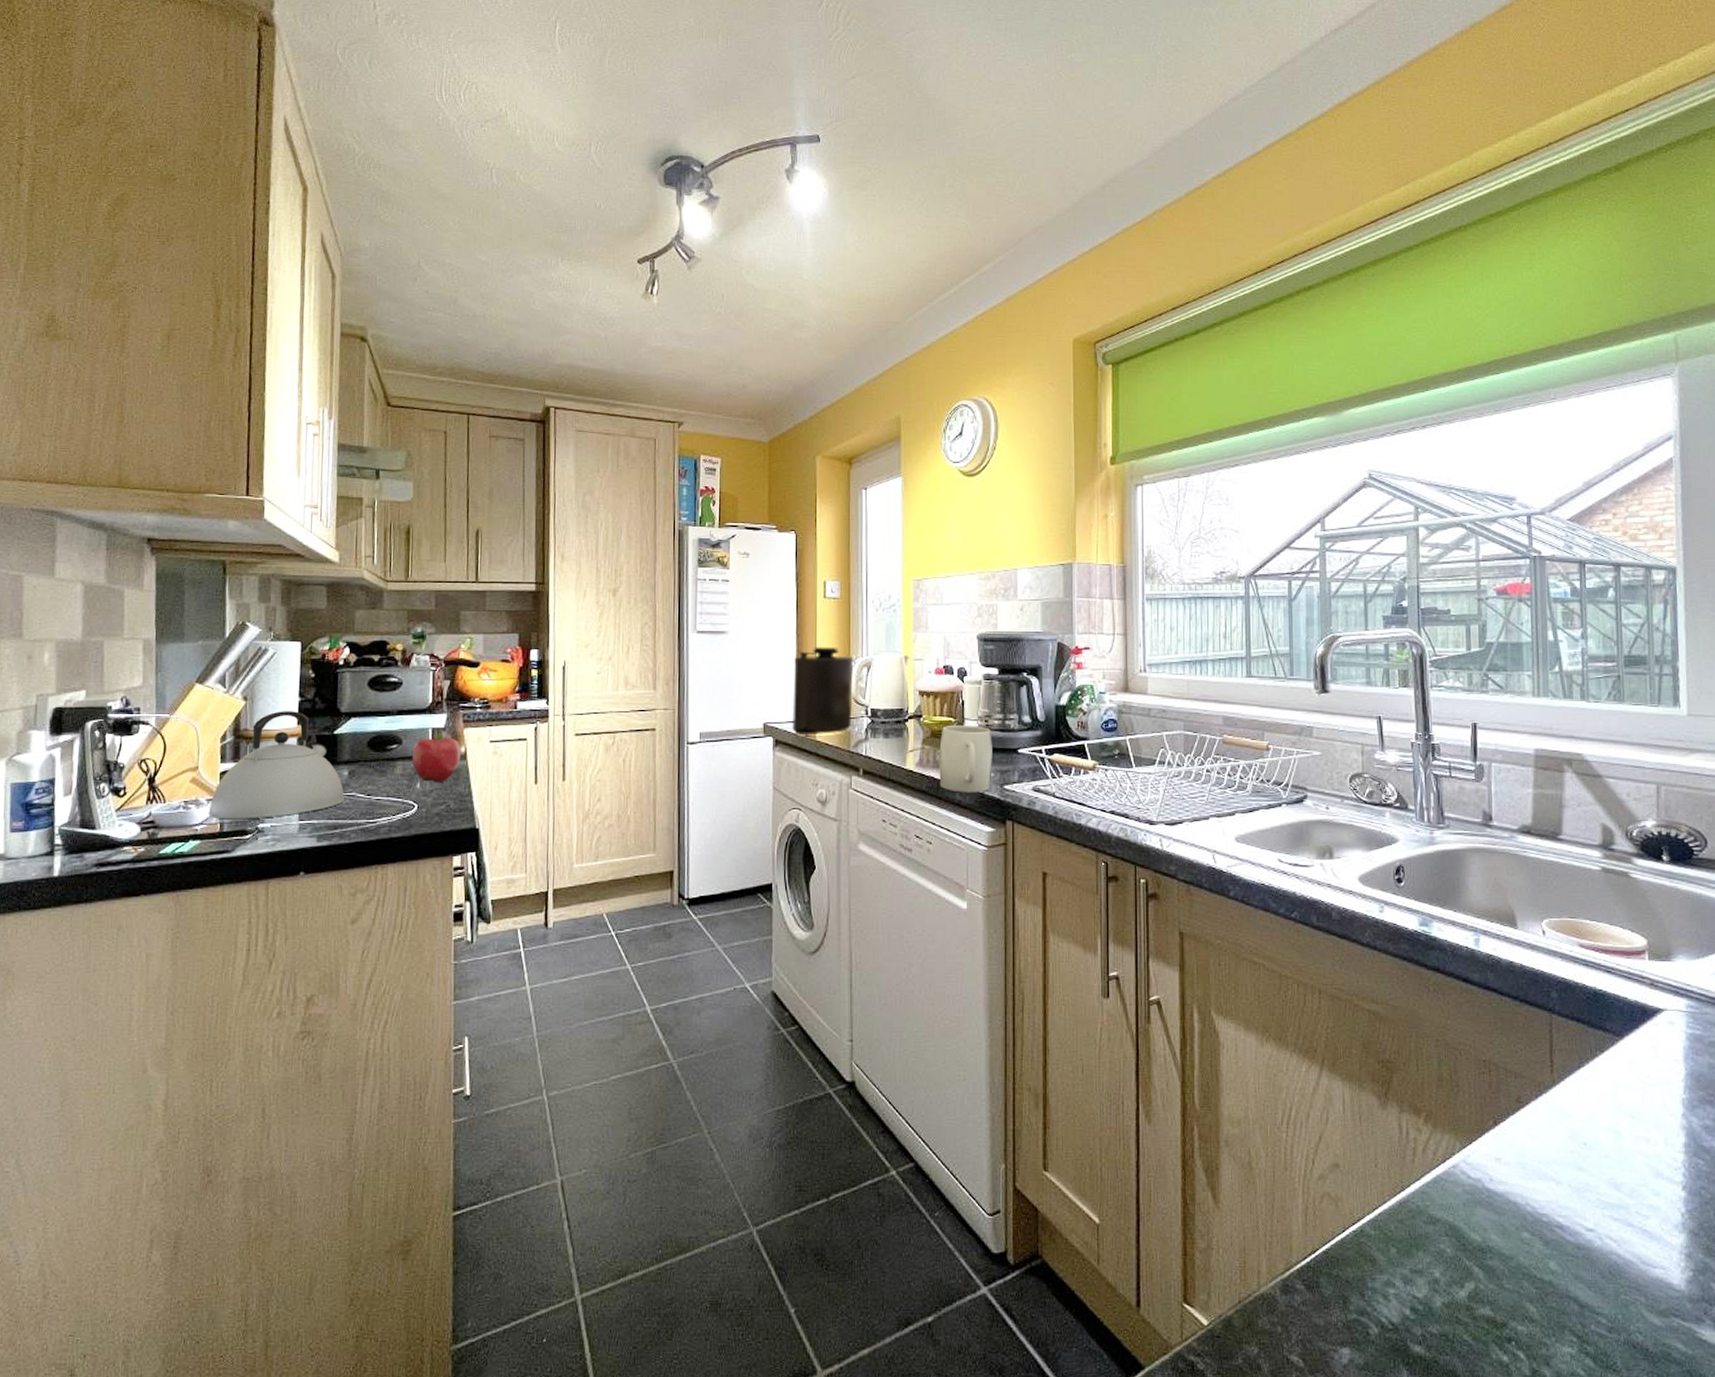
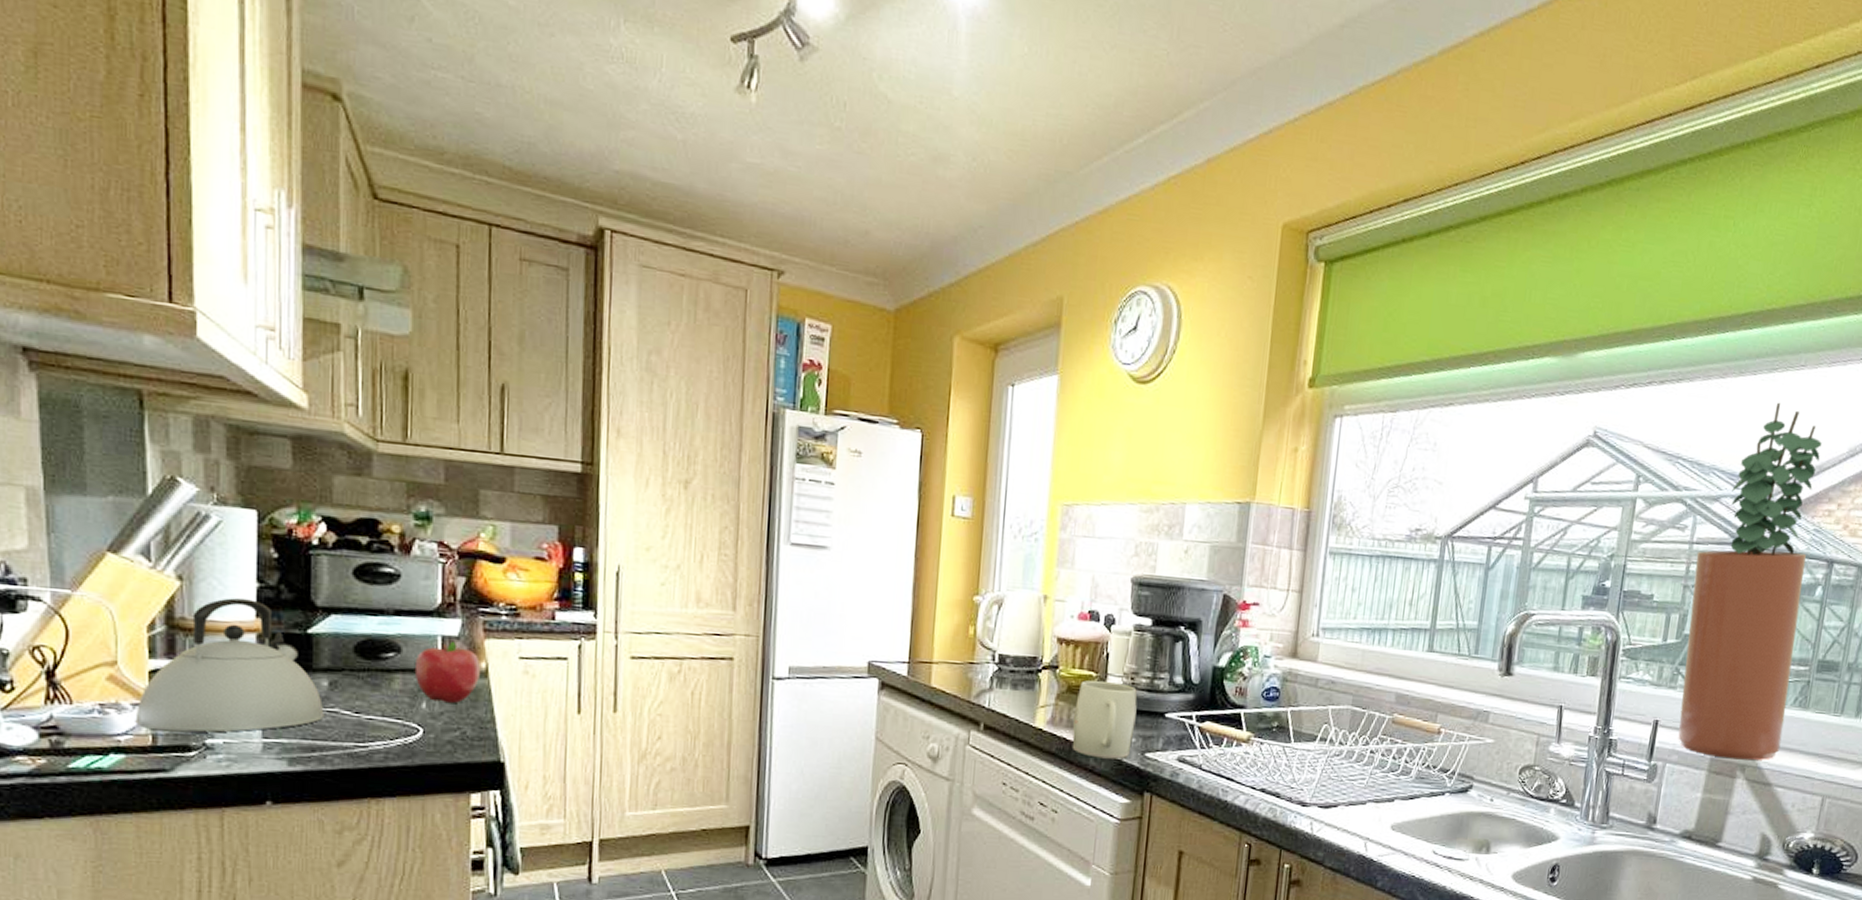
hip flask: present [791,647,854,734] -> none [902,575,983,680]
vase: none [1485,432,1603,754] -> present [1678,402,1822,761]

